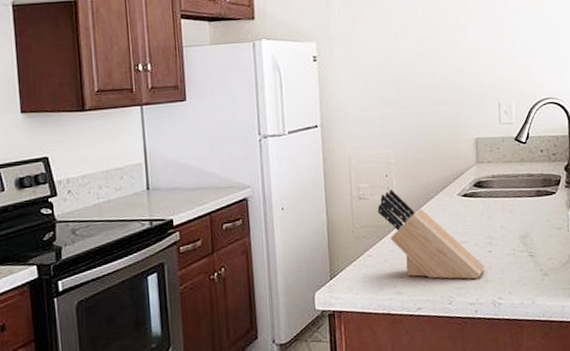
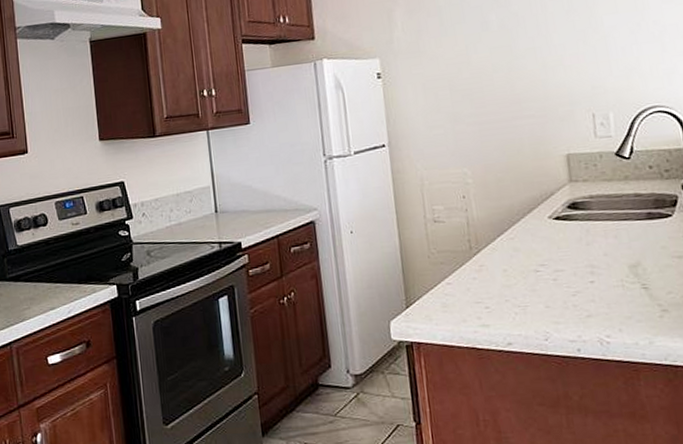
knife block: present [377,188,486,279] -> none [455,211,588,313]

